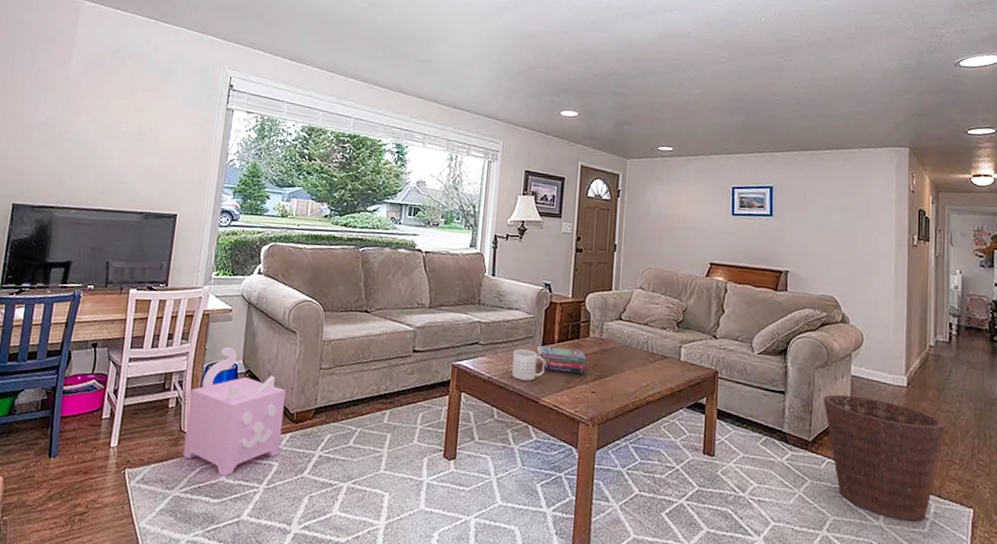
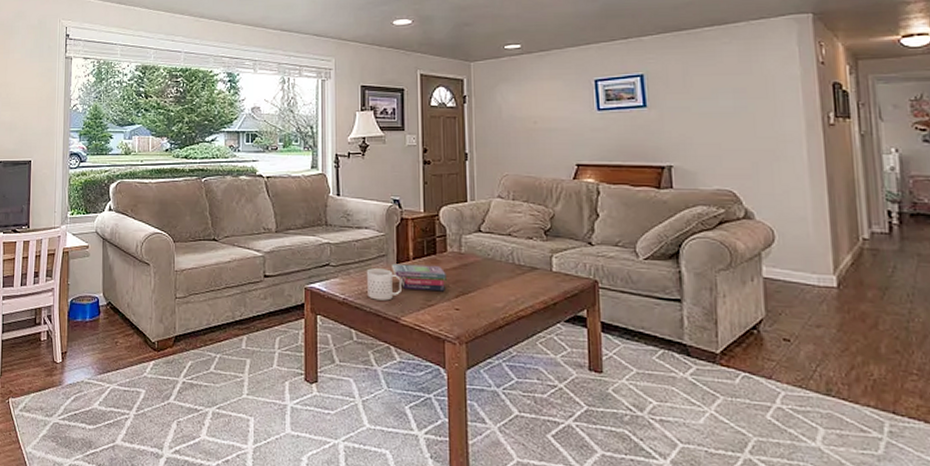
toy box: present [183,346,286,477] -> none [58,281,146,404]
basket: present [822,394,947,522] -> none [729,299,896,443]

